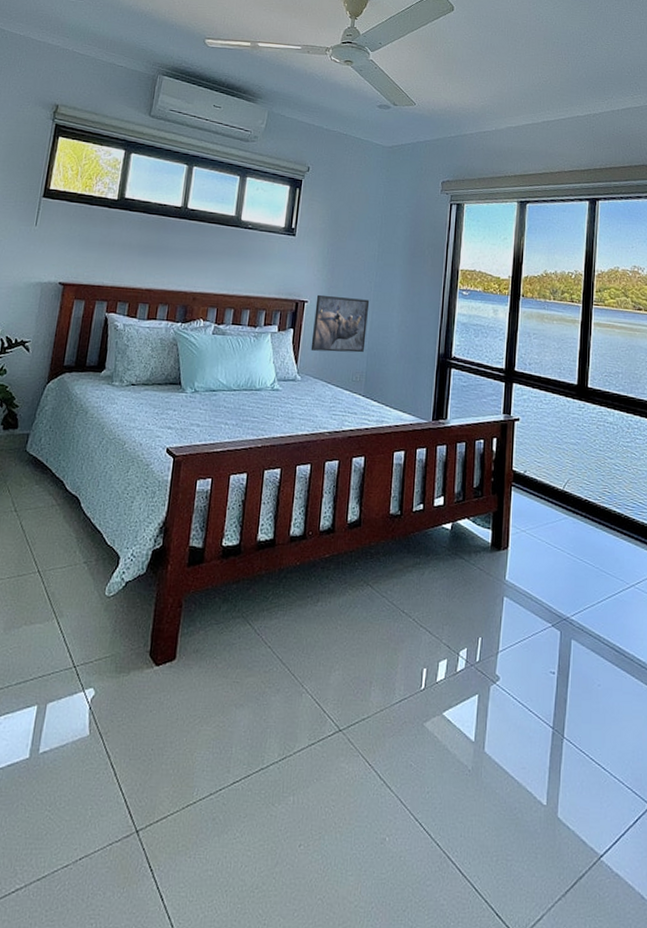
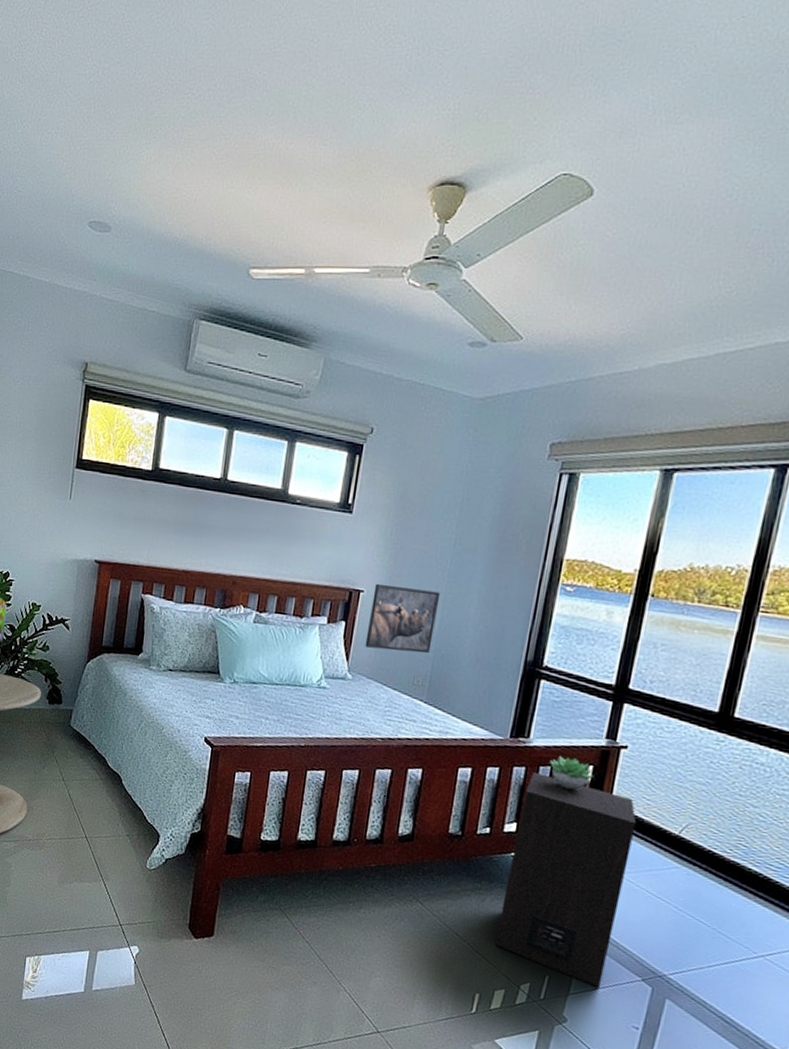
speaker: none [435,449,533,640] -> present [494,772,637,988]
succulent plant: none [464,432,497,461] -> present [550,756,593,790]

